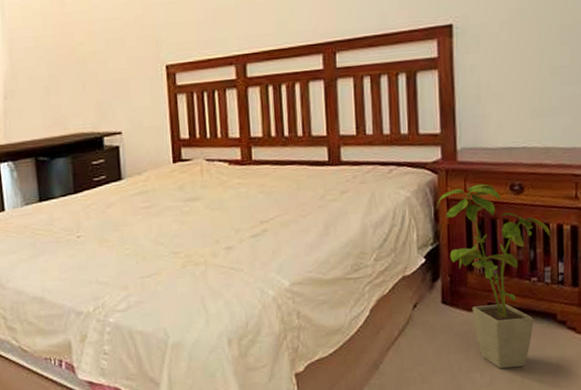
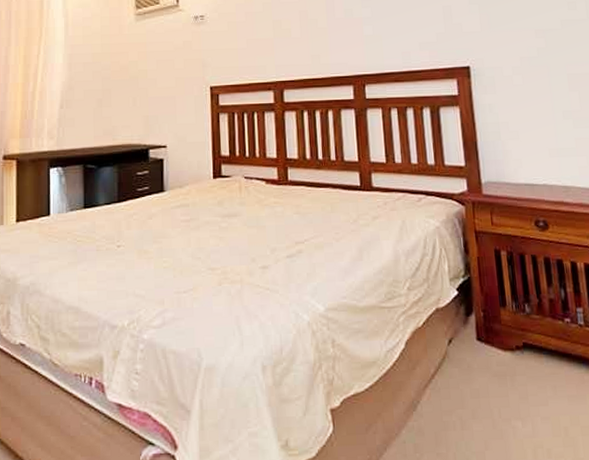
house plant: present [437,184,551,369] -> none [466,218,580,418]

